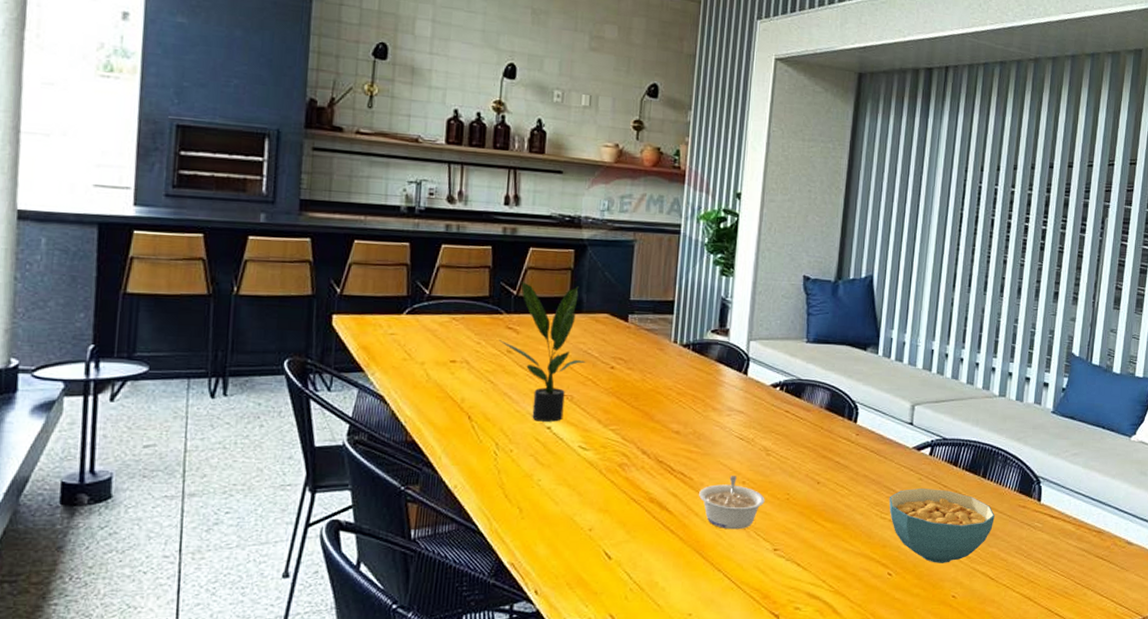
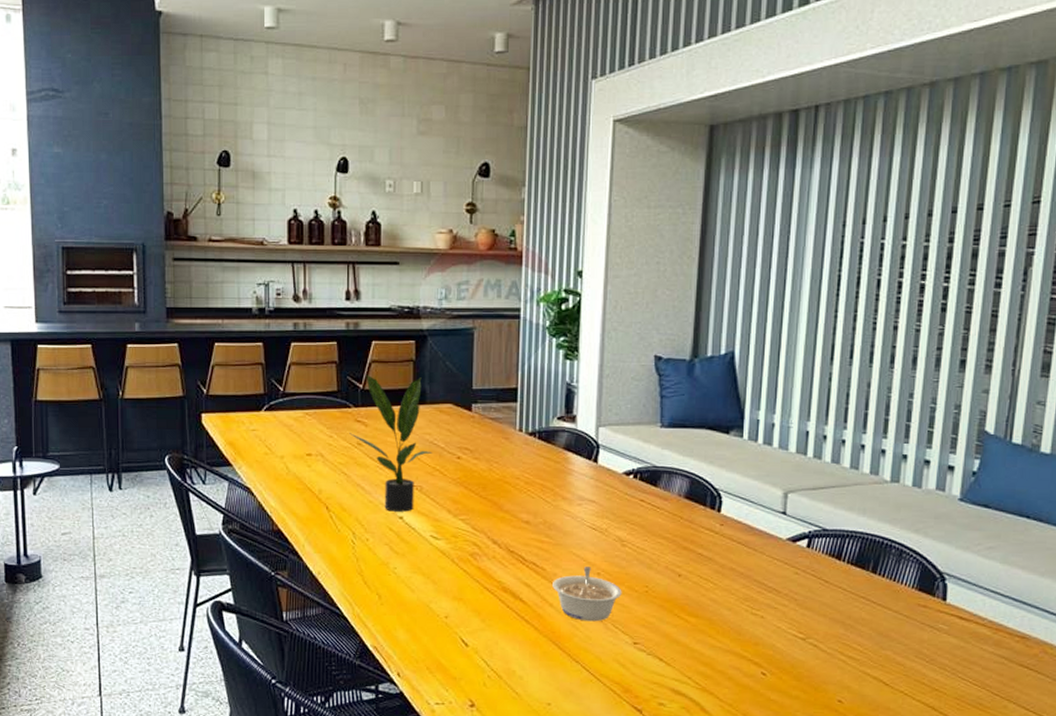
cereal bowl: present [889,489,995,563] -> none [760,583,888,665]

